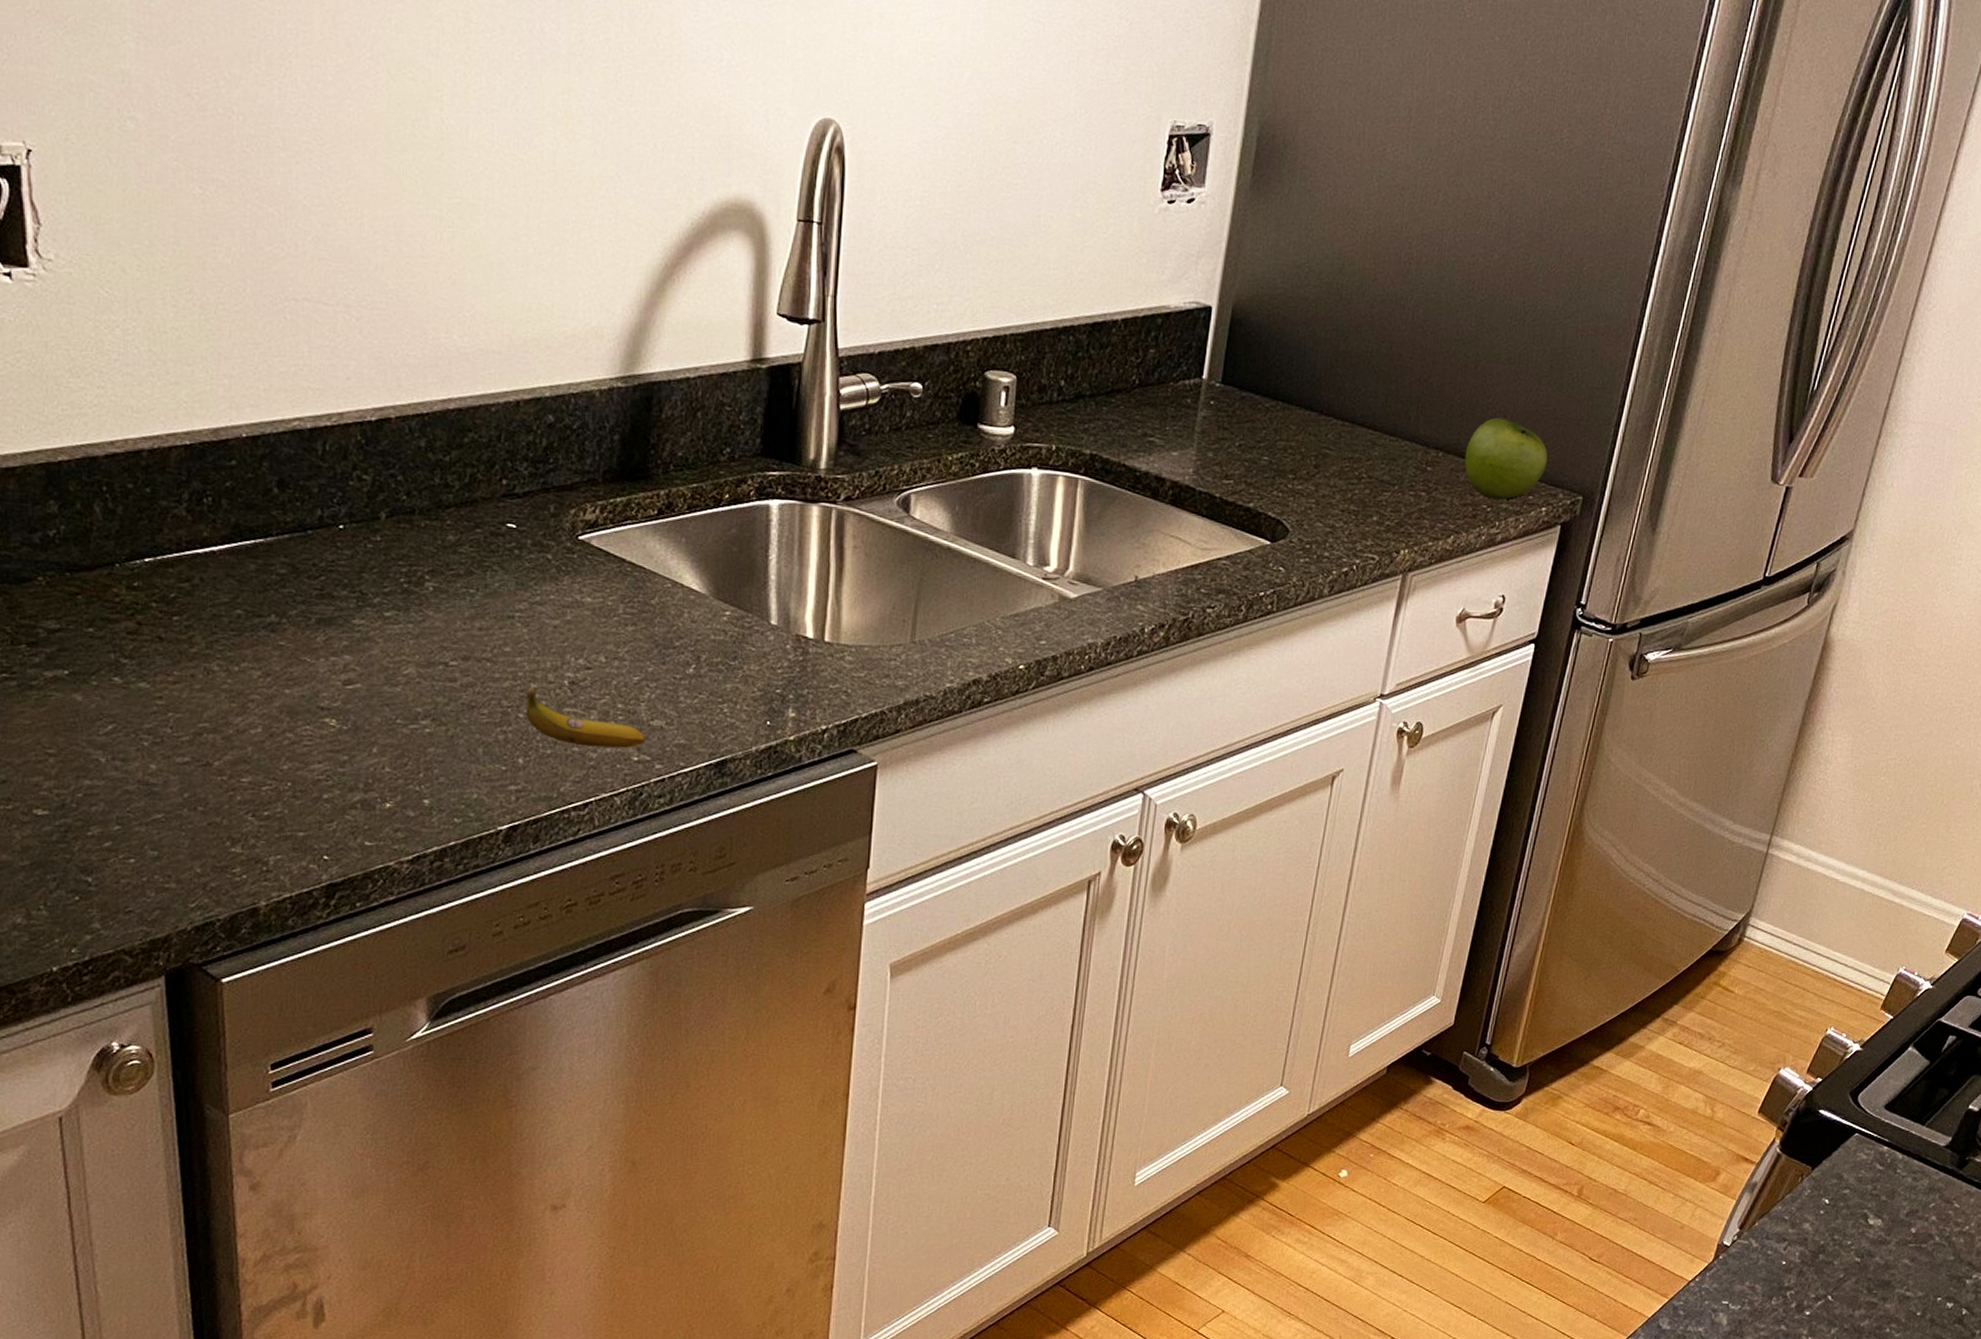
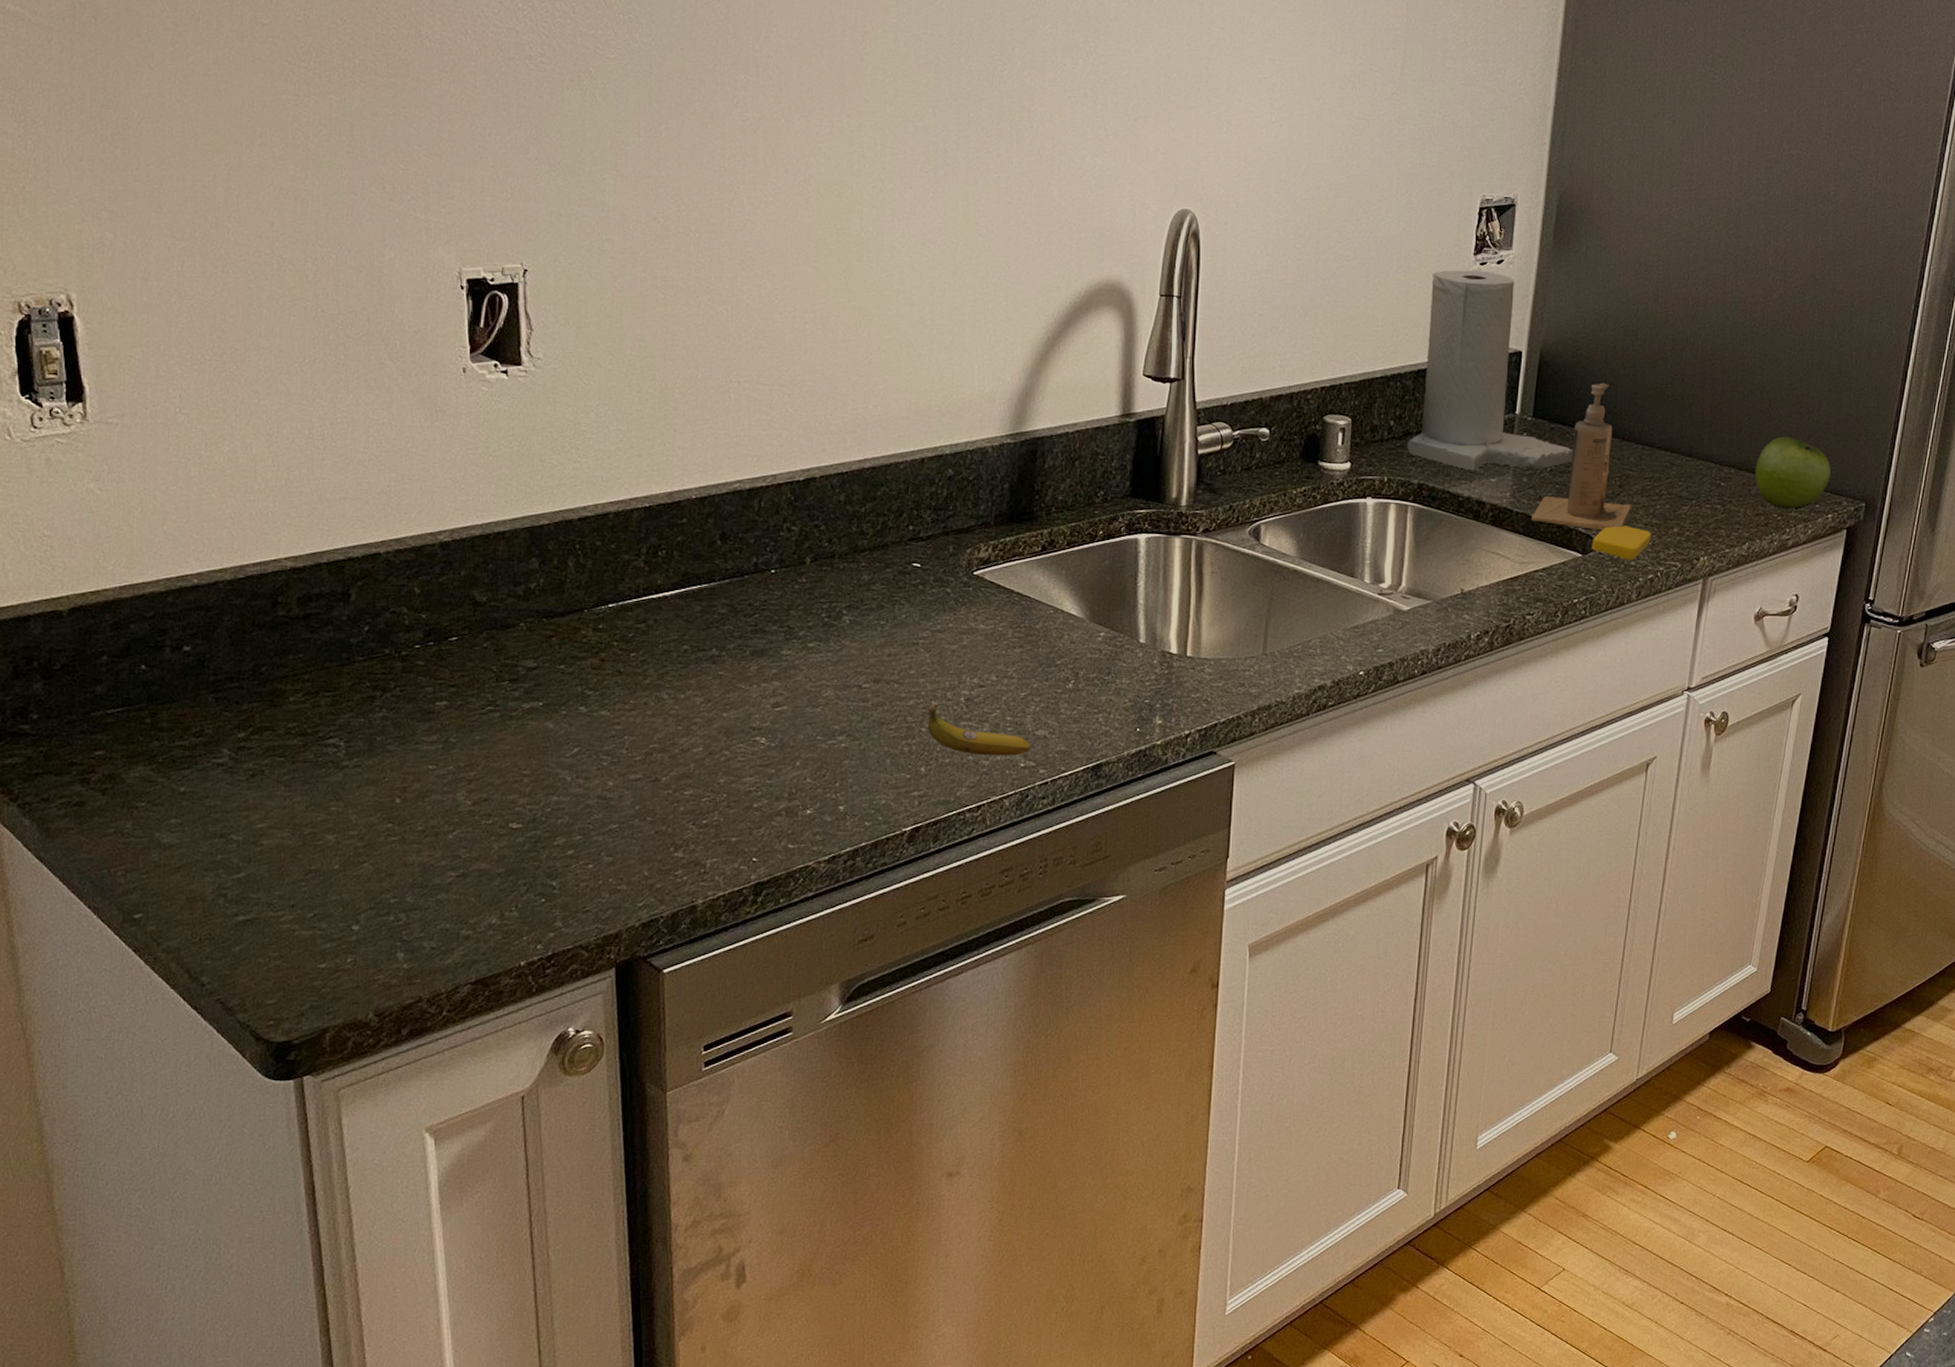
paper towel: none [1078,207,1266,443] -> present [1406,270,1574,471]
soap dispenser: none [1216,347,1327,517] -> present [1531,383,1631,531]
sponge: none [1281,511,1348,551] -> present [1591,526,1651,561]

